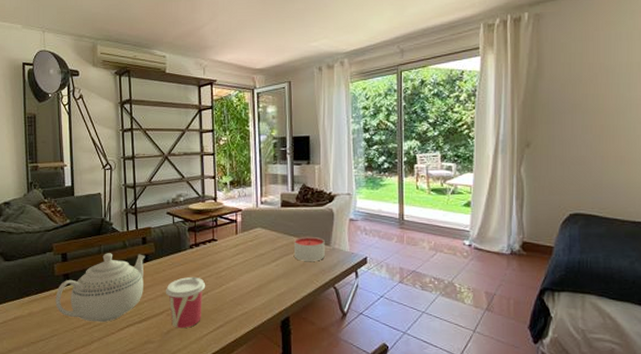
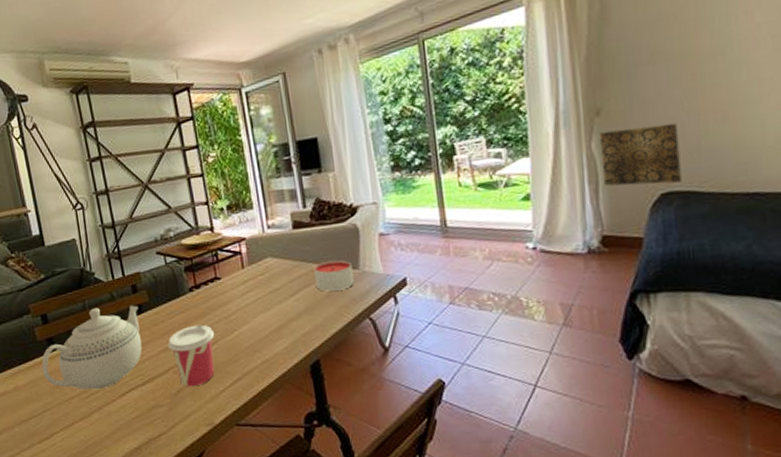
wall art: none [527,160,587,207] -> present [599,123,682,186]

